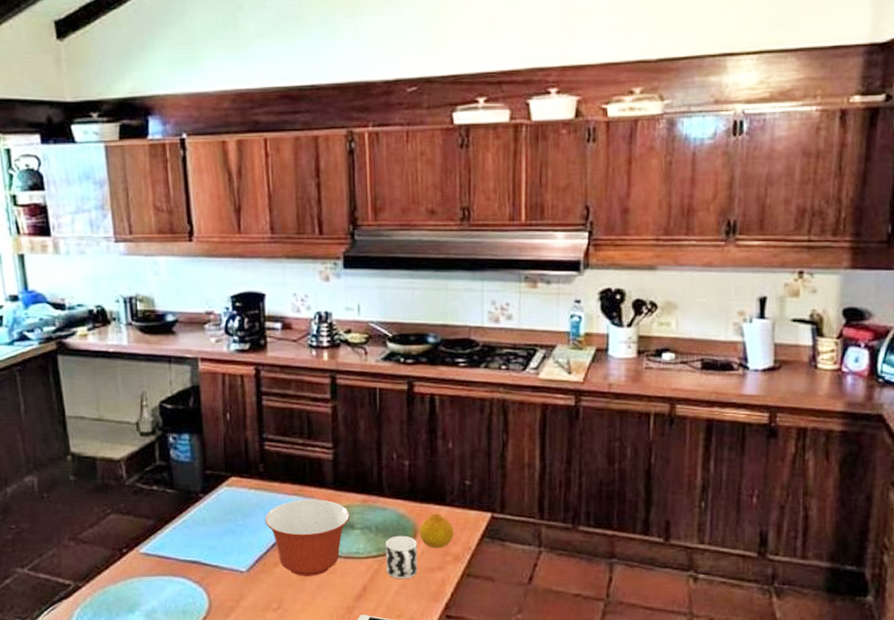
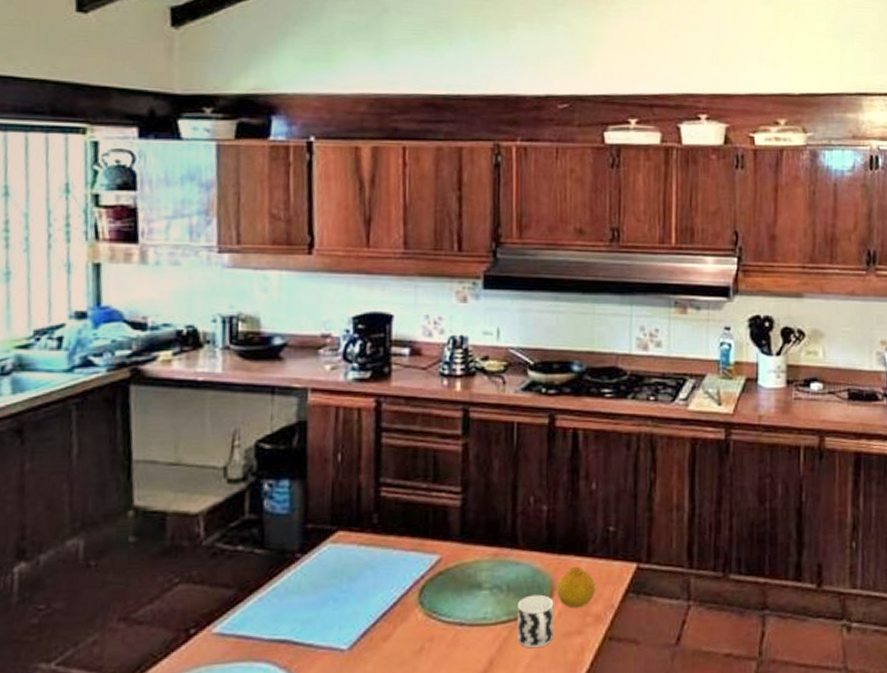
mixing bowl: present [264,499,350,576] -> none [375,554,478,652]

